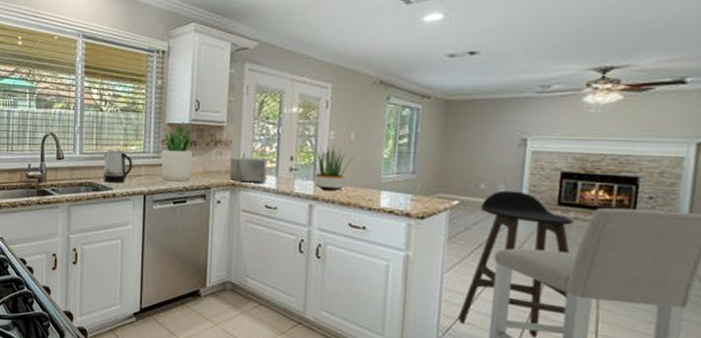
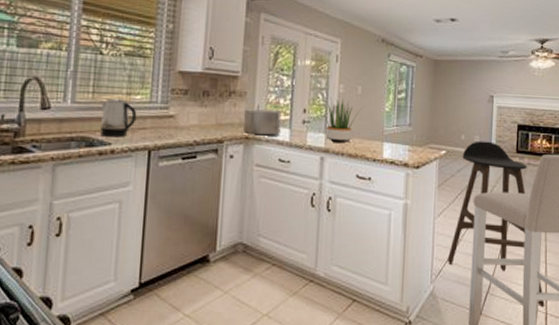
planter: present [161,121,193,182] -> none [169,70,206,135]

